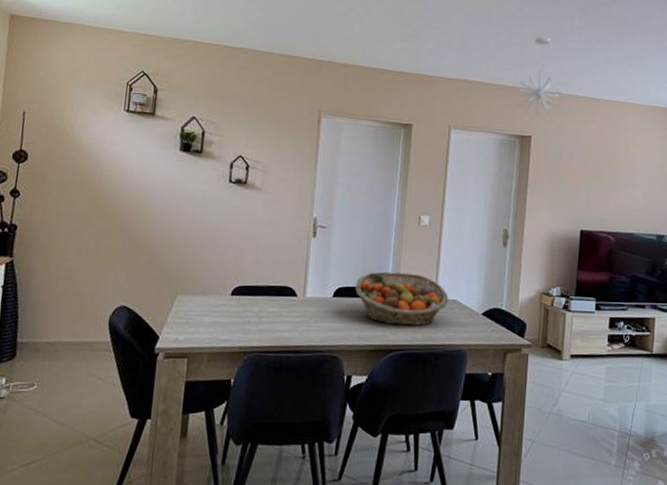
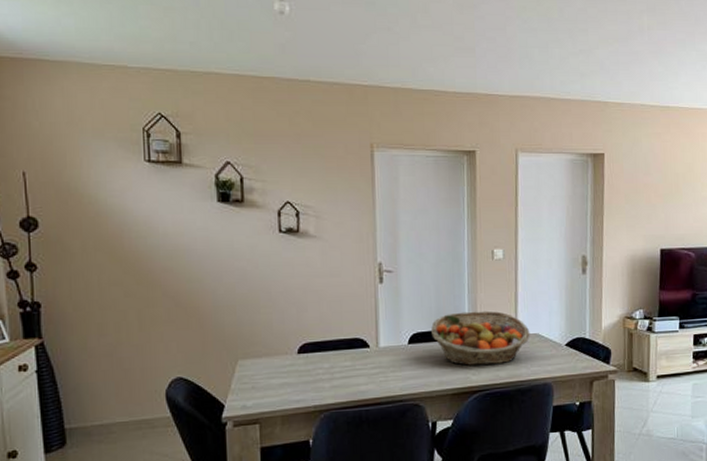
pendant light: present [517,36,561,115] -> none [586,41,633,130]

